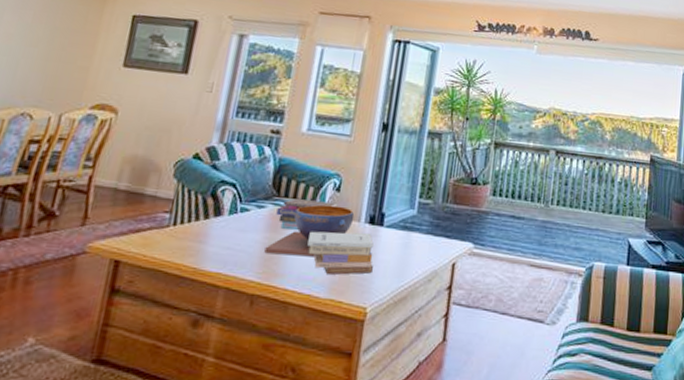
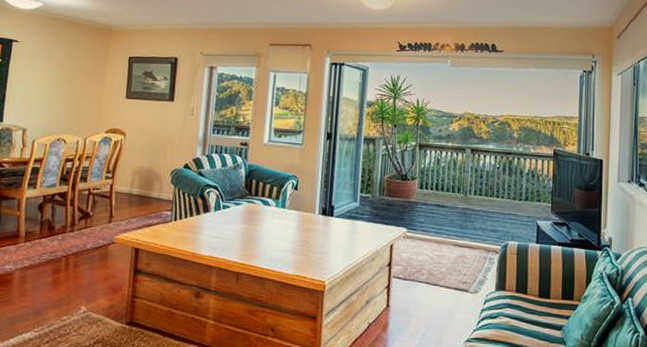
decorative bowl: present [264,204,355,257] -> none [243,200,310,243]
books: present [276,199,338,230] -> none [250,197,297,221]
books: present [307,231,374,275] -> none [276,222,328,256]

